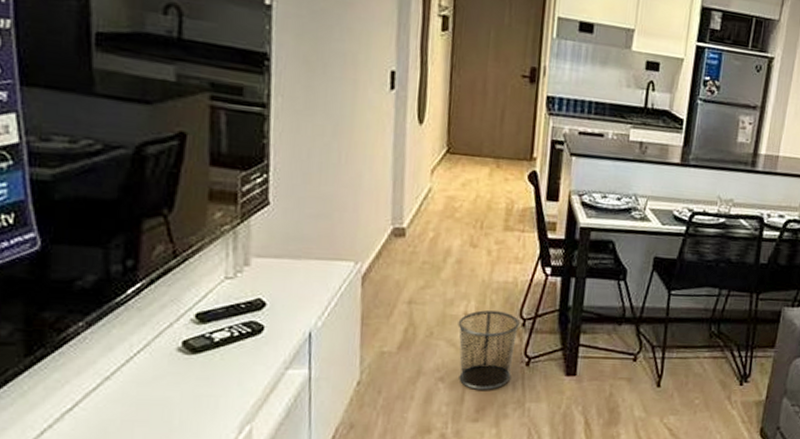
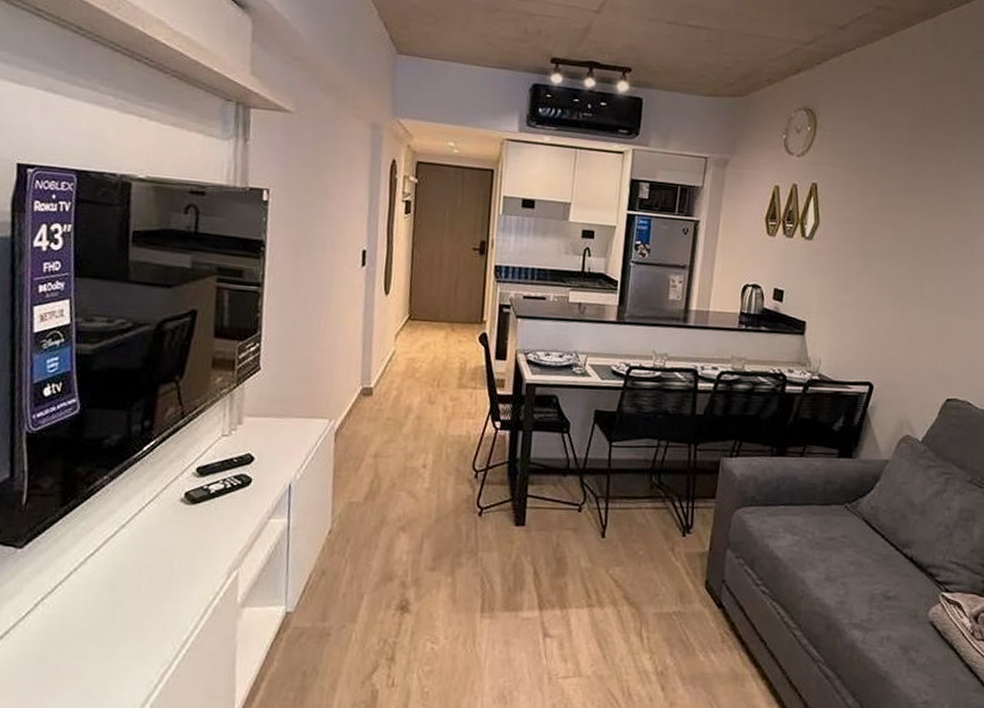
waste bin: present [458,310,520,390] -> none [417,463,472,539]

